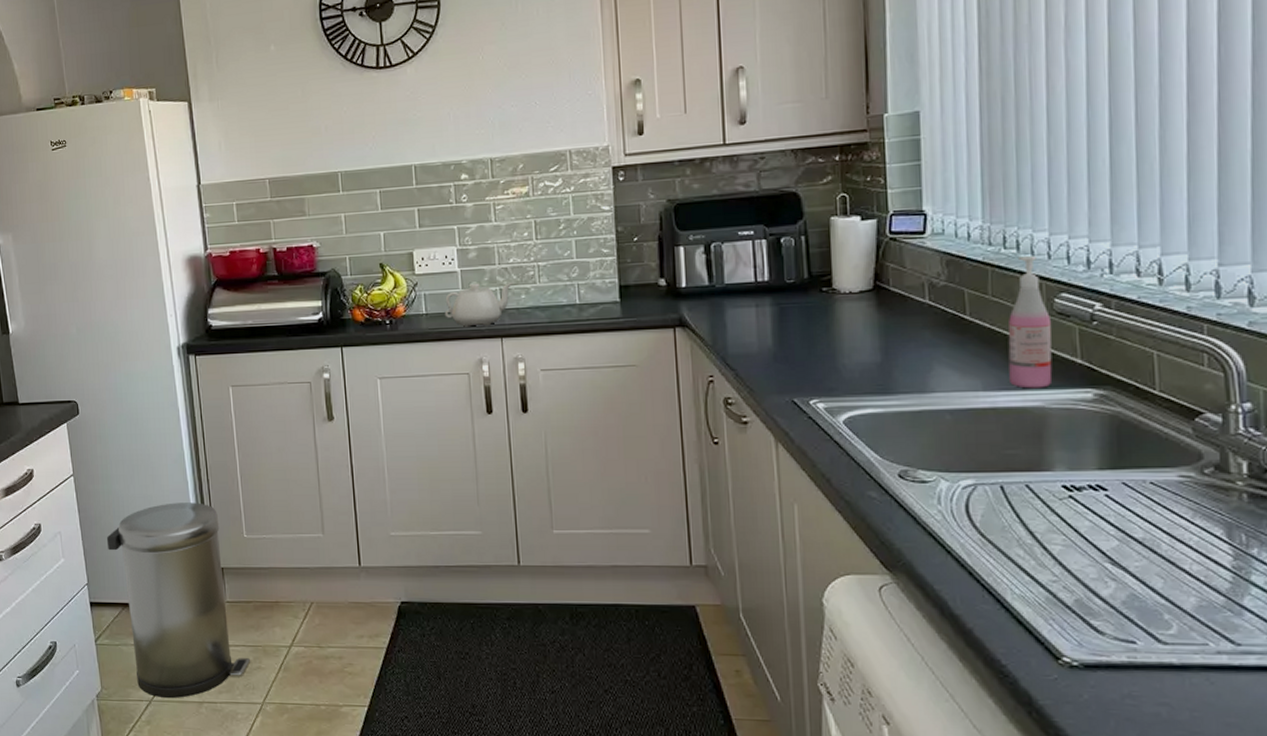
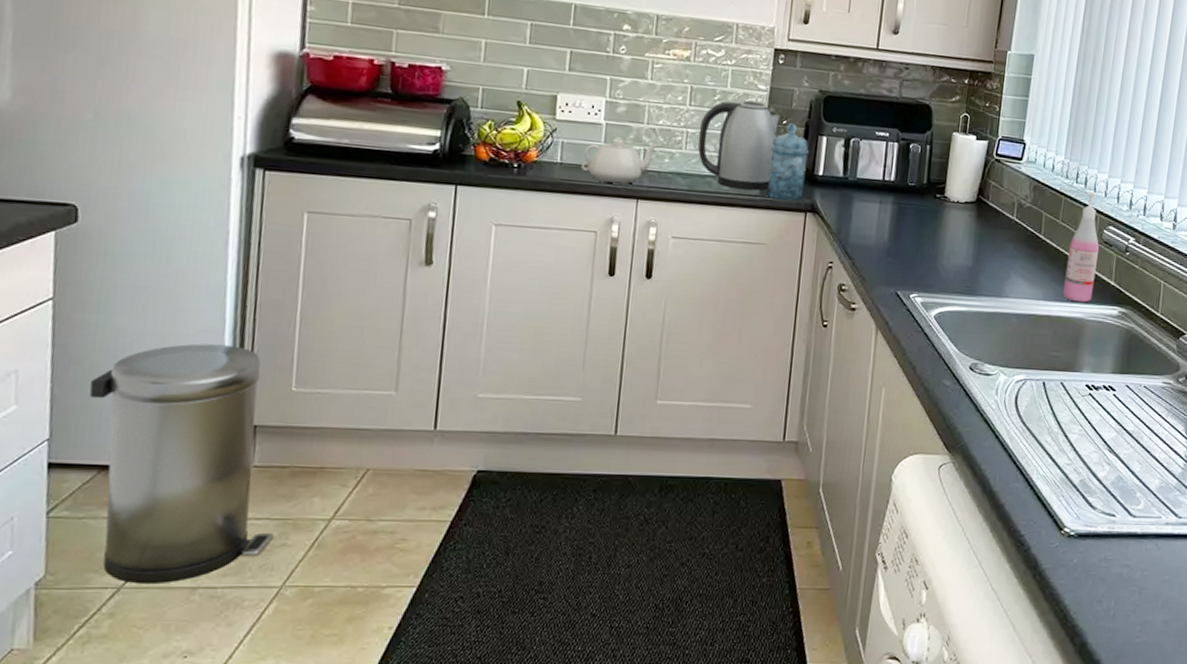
kettle: none [549,223,631,314] -> present [698,100,781,190]
canister: none [625,238,669,319] -> present [766,122,810,201]

